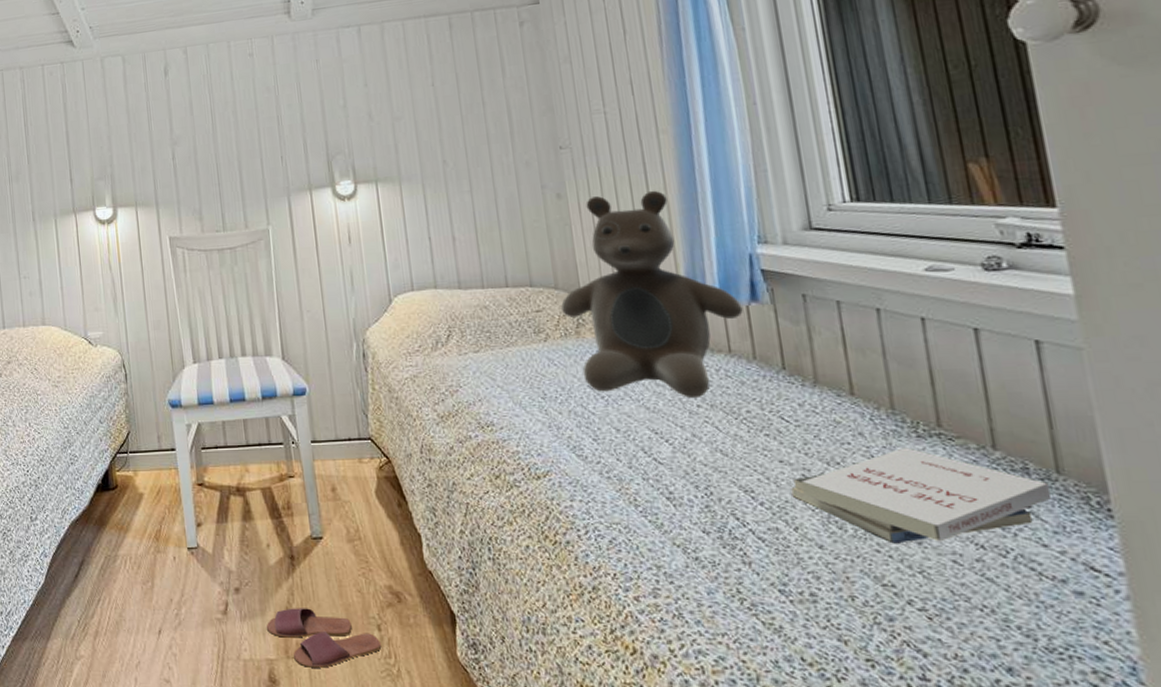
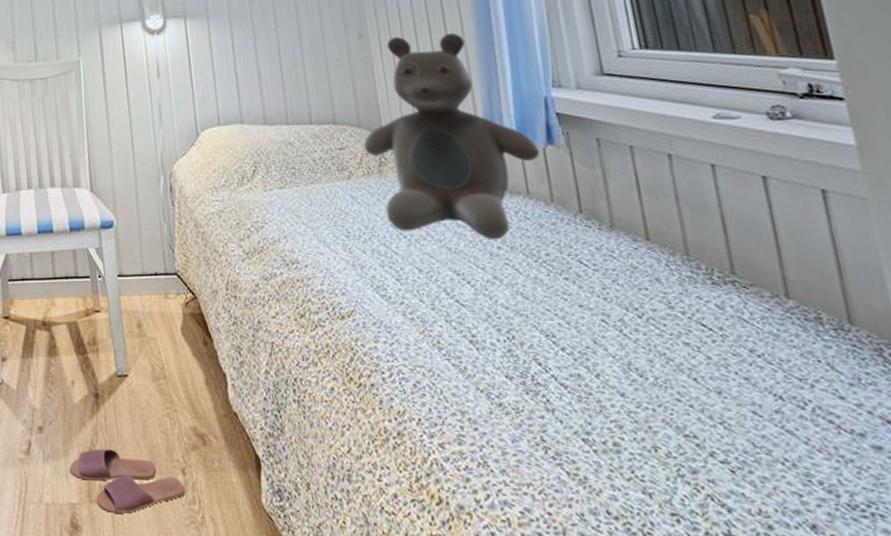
books: present [791,447,1051,544] -> none [591,294,845,393]

